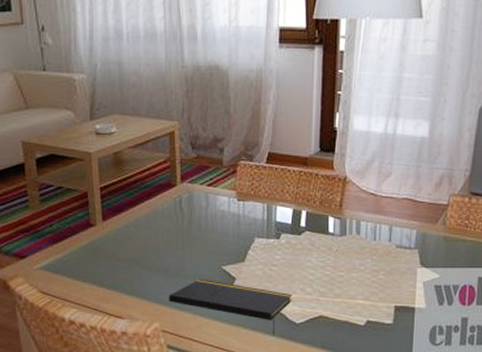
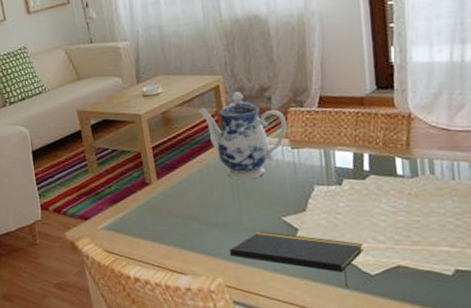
teapot: none [150,140,236,227] -> present [197,92,287,180]

